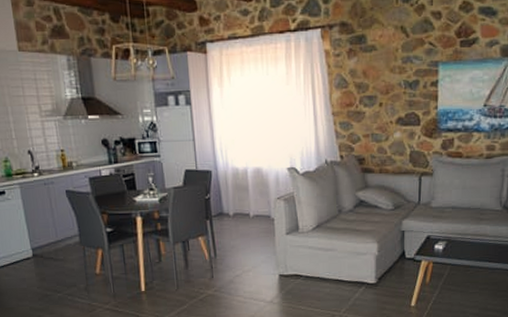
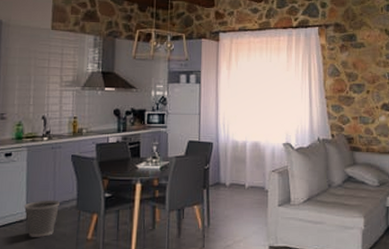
wastebasket: none [27,236,64,274] -> present [23,200,61,237]

